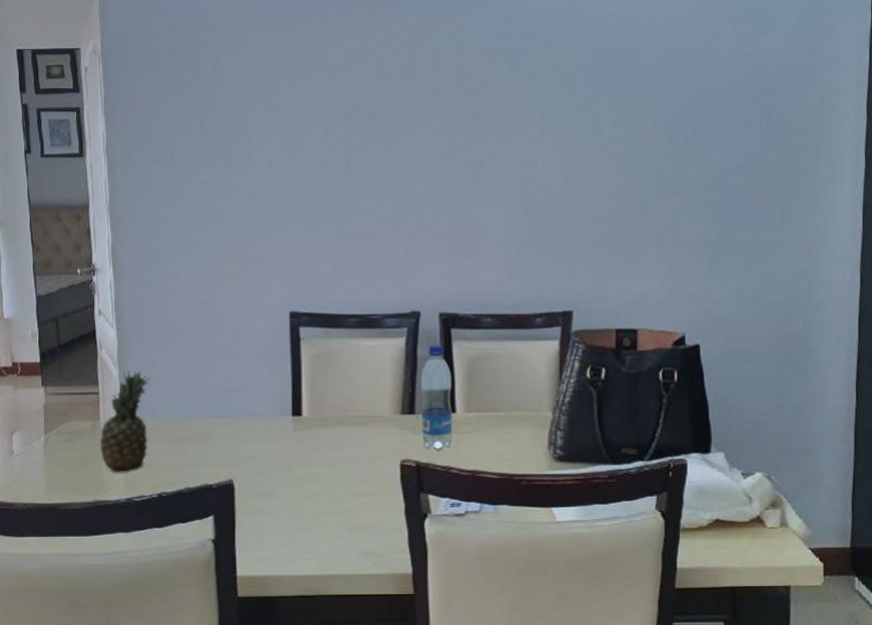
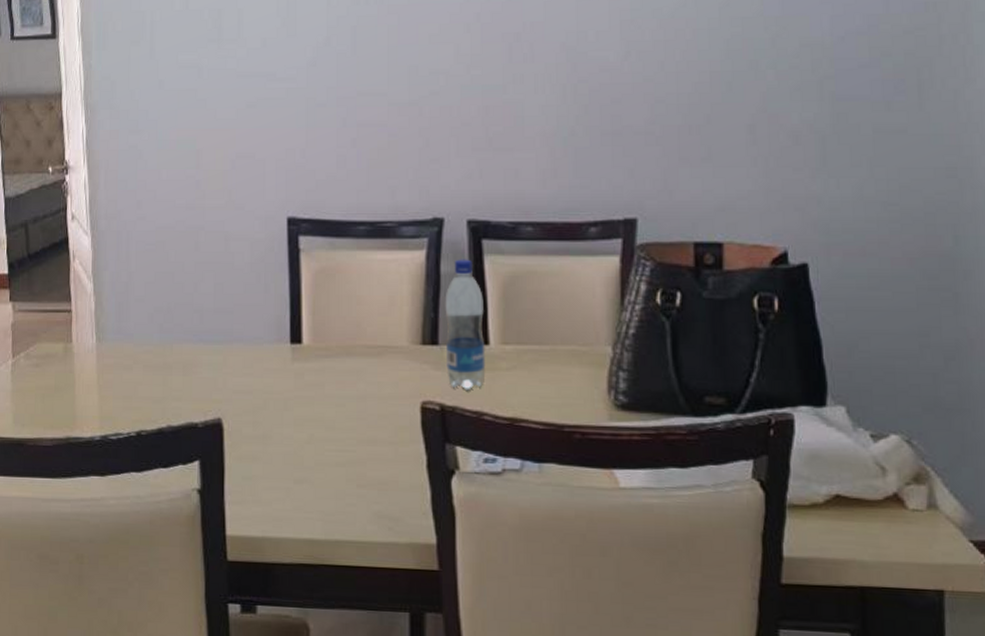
fruit: present [99,370,151,472] -> none [72,285,128,404]

